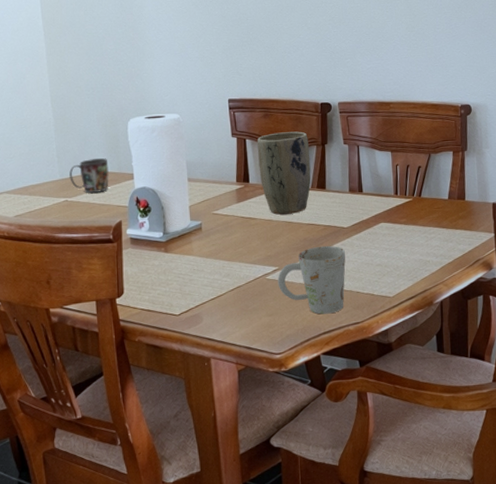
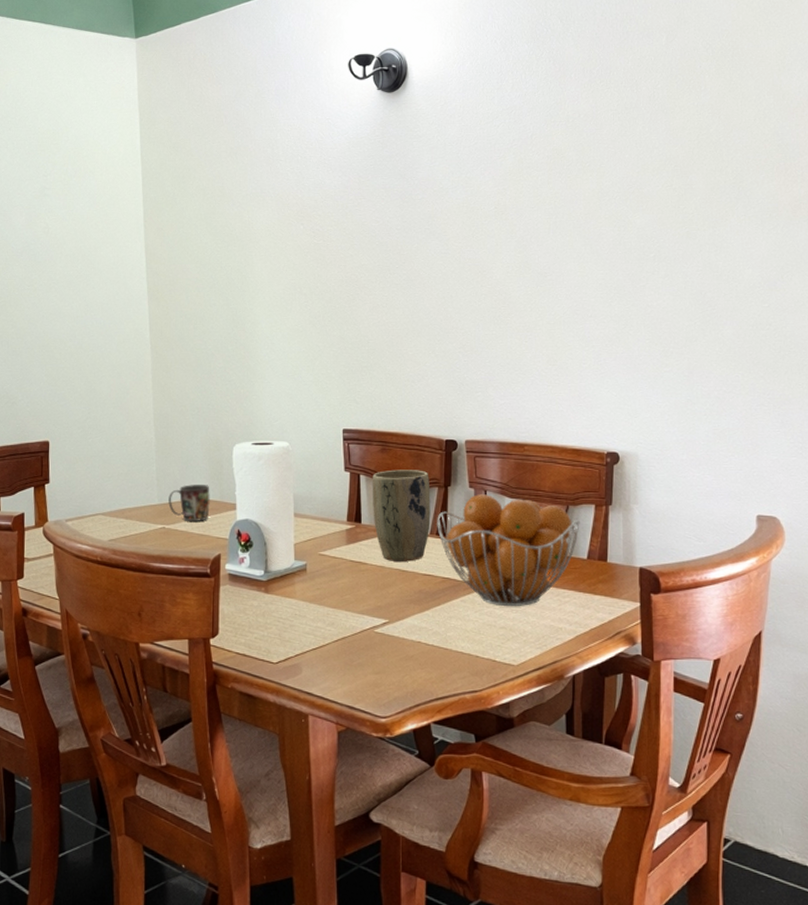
mug: present [277,245,346,314] -> none [387,600,465,678]
fruit basket: none [316,148,441,247] -> present [437,493,580,607]

